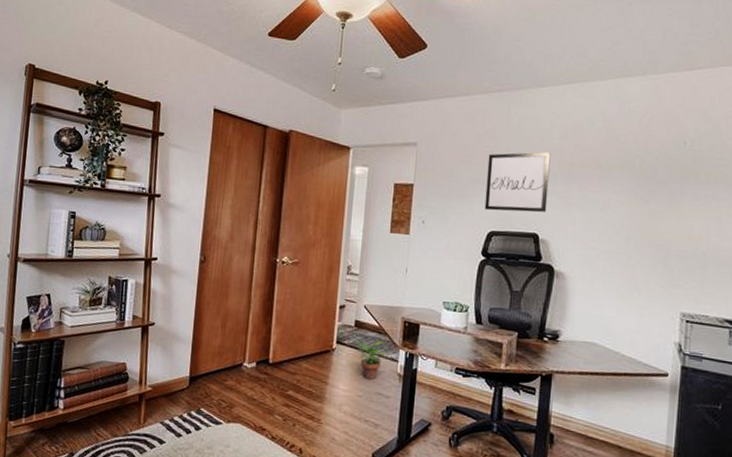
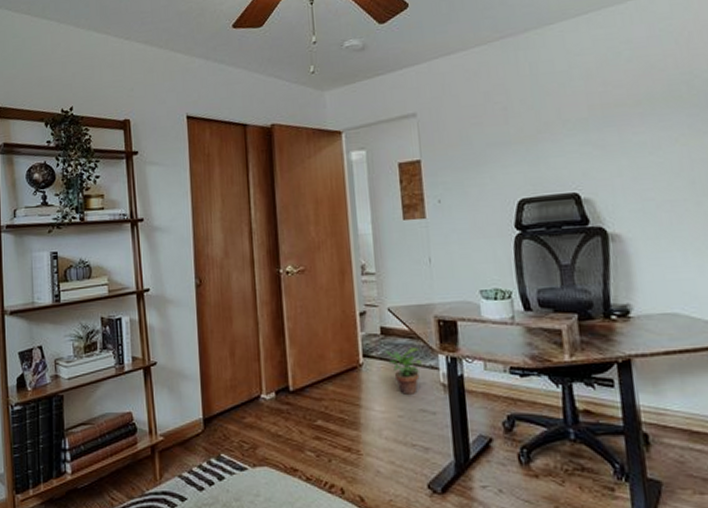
wall art: present [484,152,551,213] -> none [501,97,584,176]

